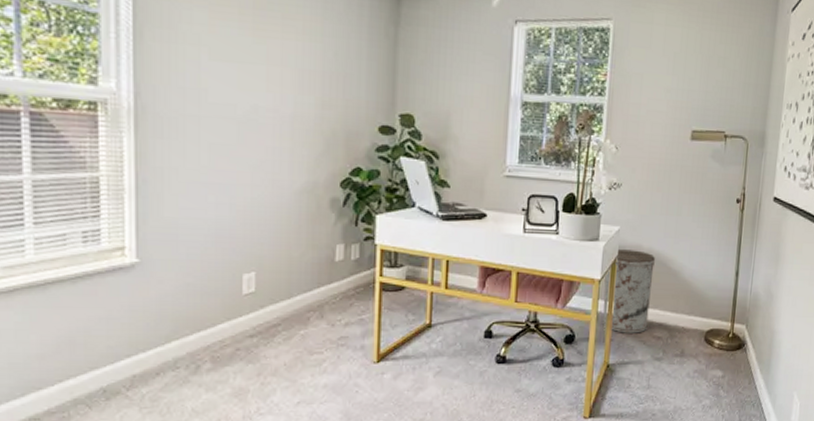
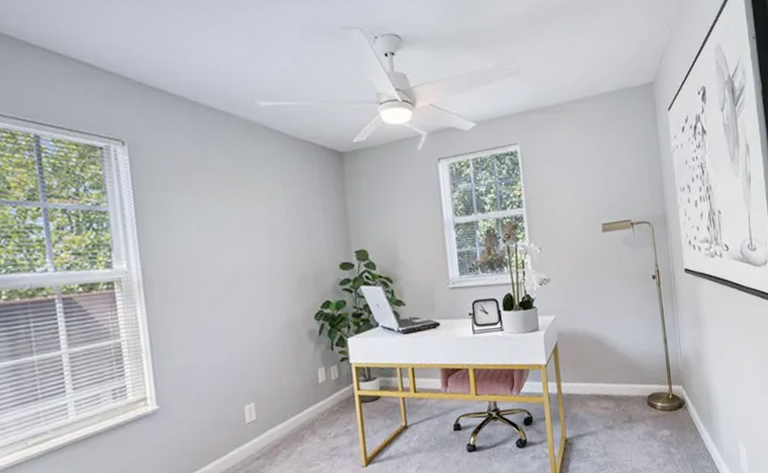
trash can: present [603,249,656,333] -> none [550,333,595,409]

